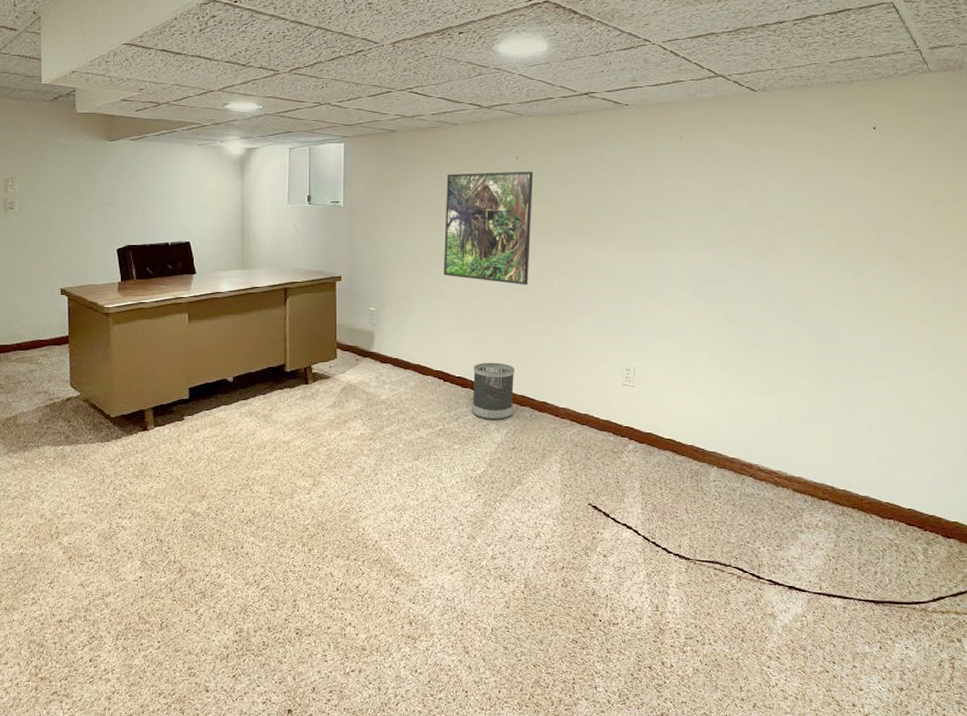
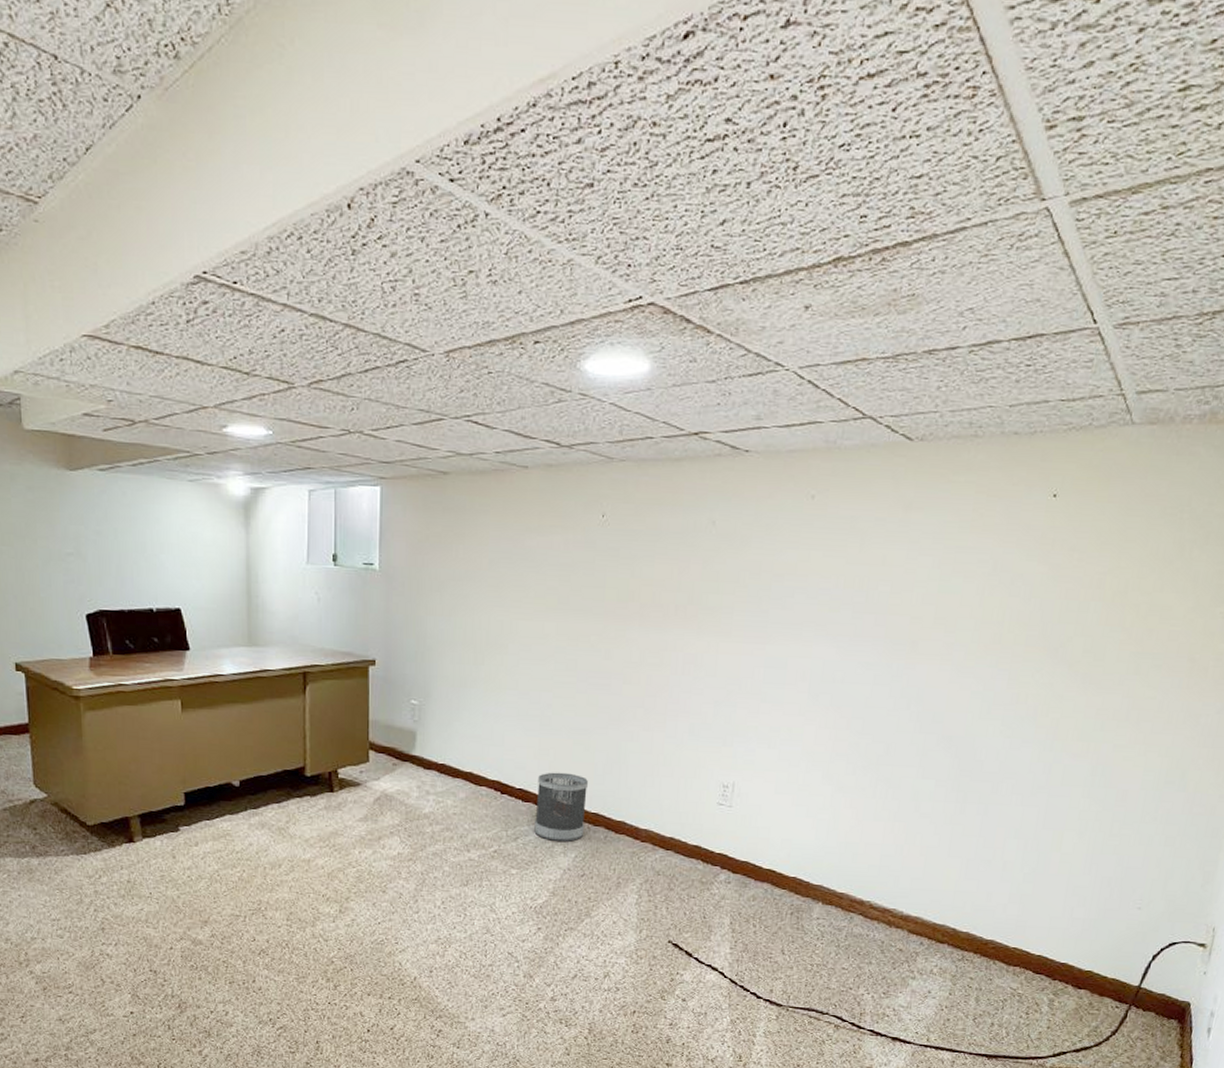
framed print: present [444,171,533,285] -> none [505,532,622,679]

